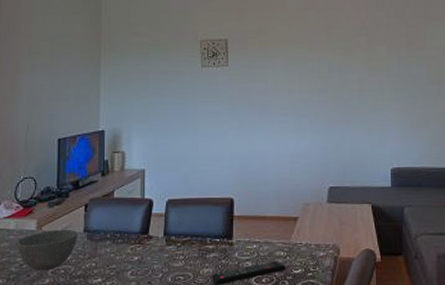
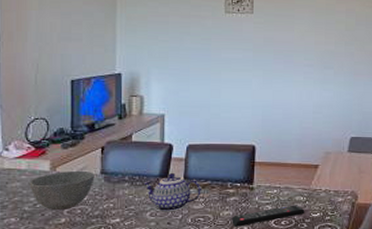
teapot: none [124,228,181,271] -> present [143,172,201,212]

